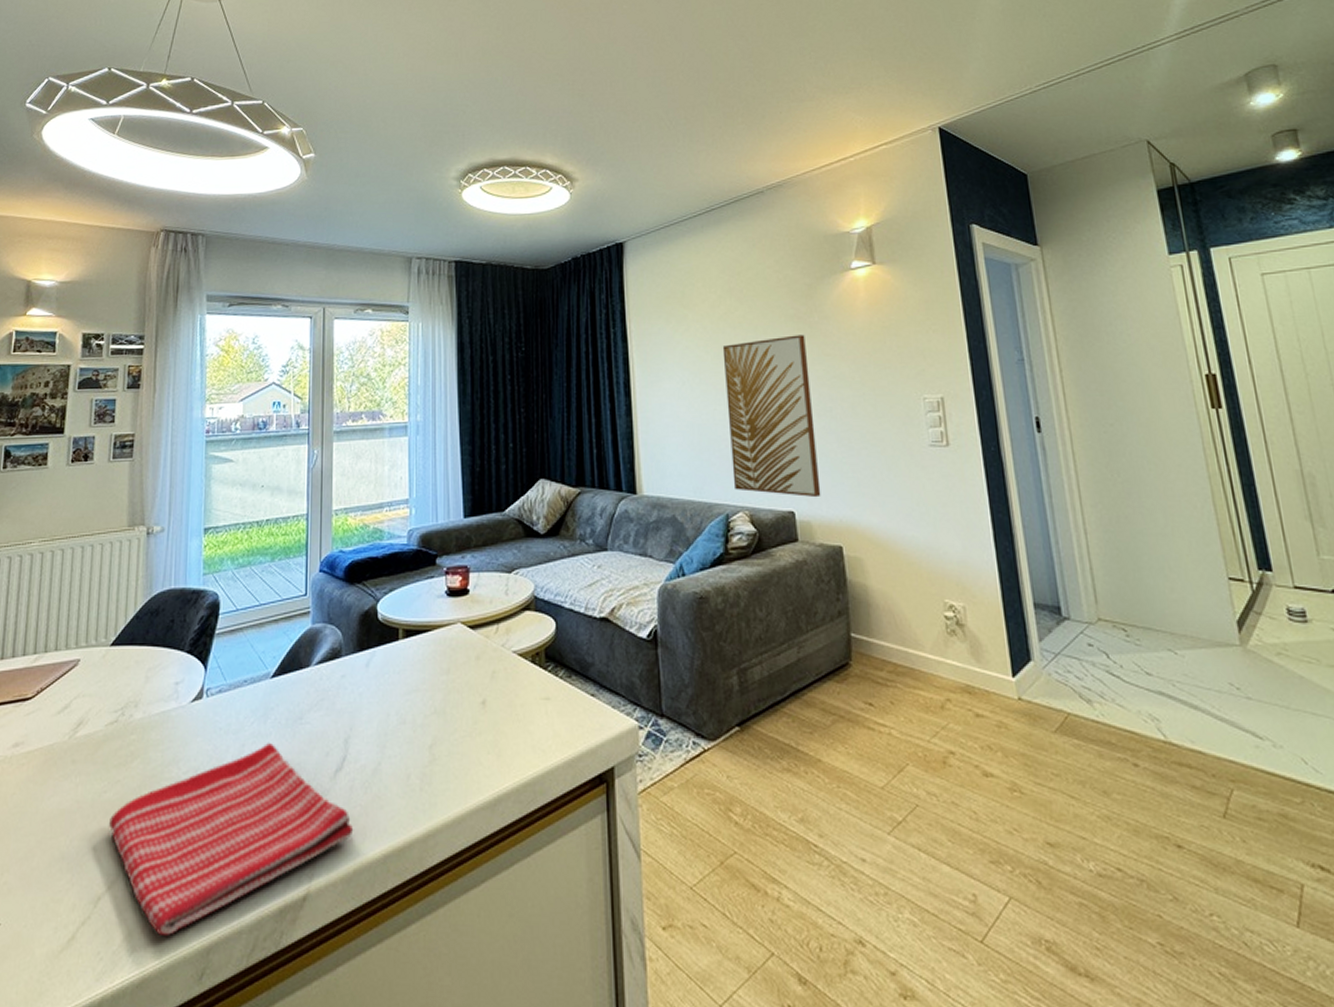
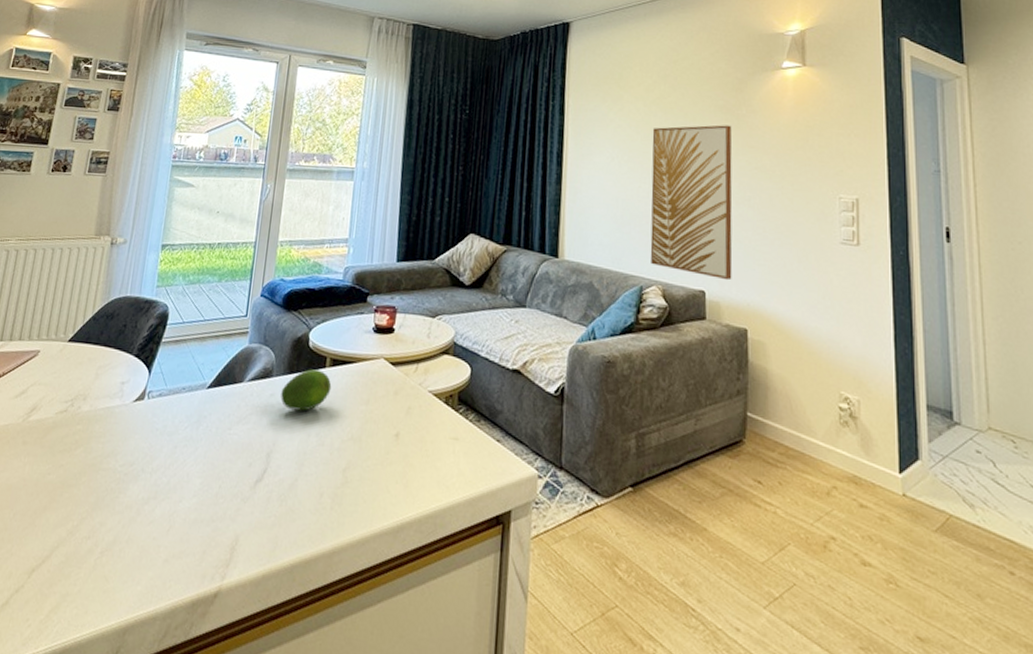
dish towel: present [109,742,354,935] -> none [49,447,267,613]
fruit: none [353,643,407,690] -> present [280,369,332,411]

